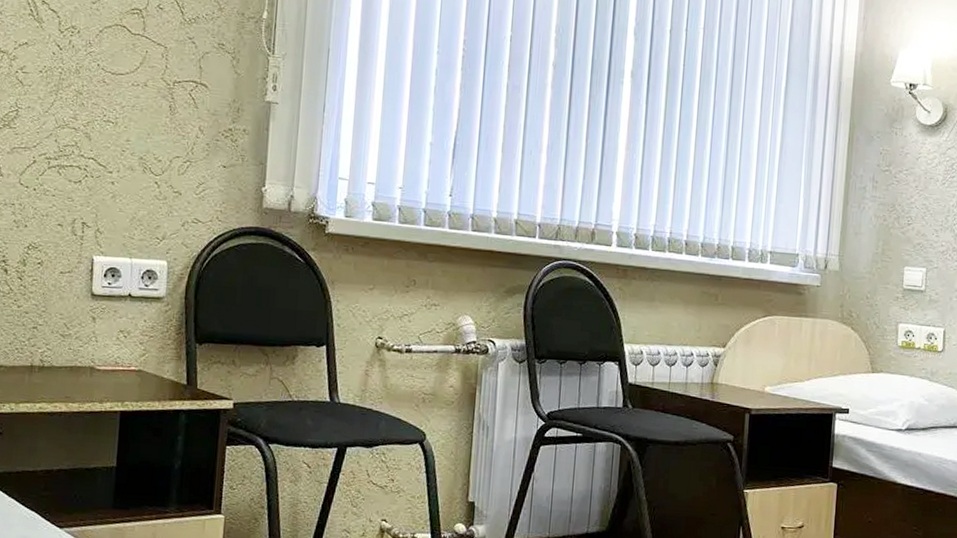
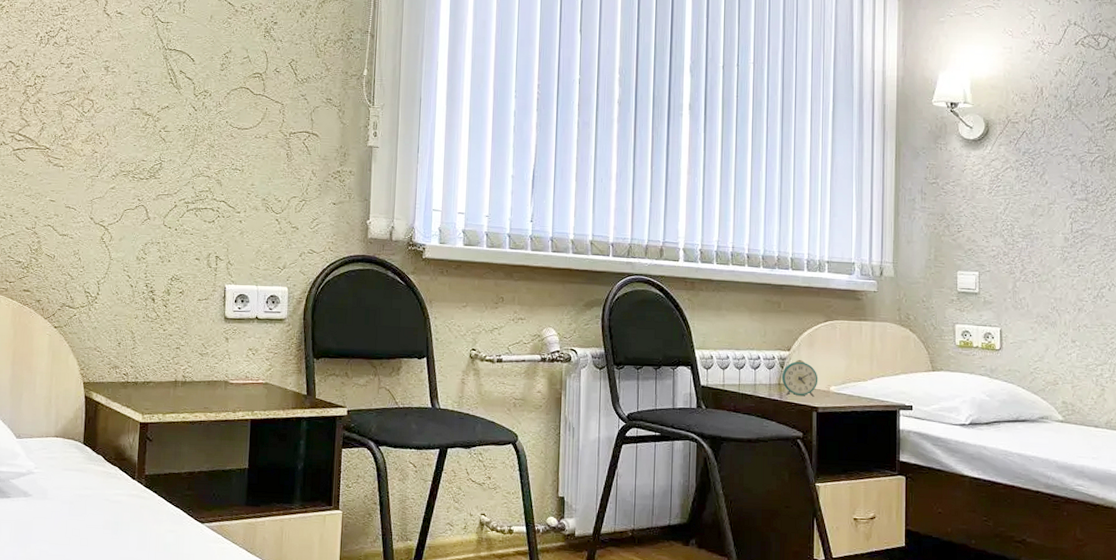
alarm clock: none [715,357,754,398] -> present [782,359,818,397]

